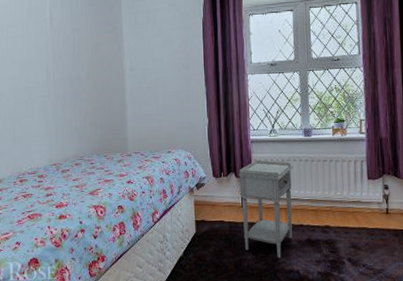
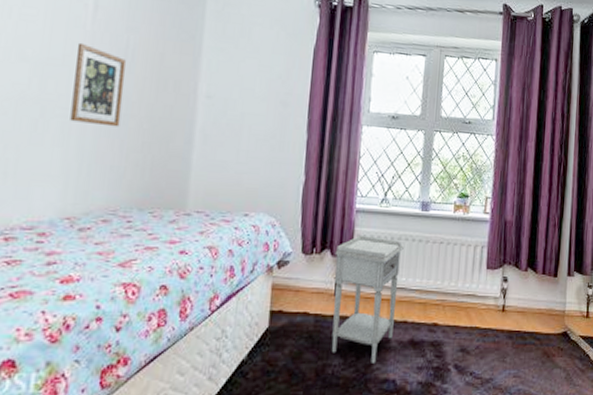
picture frame: none [44,45,77,100] -> present [70,42,126,127]

